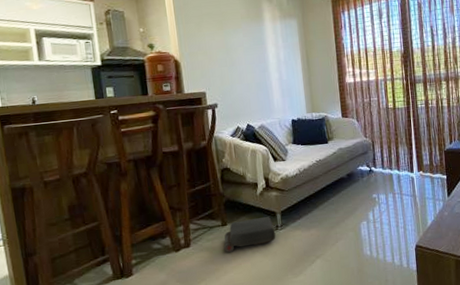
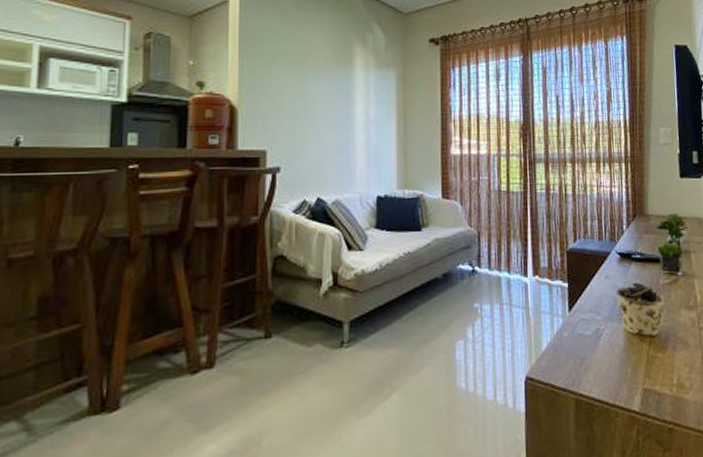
shoulder bag: present [223,217,276,253] -> none [263,328,339,380]

